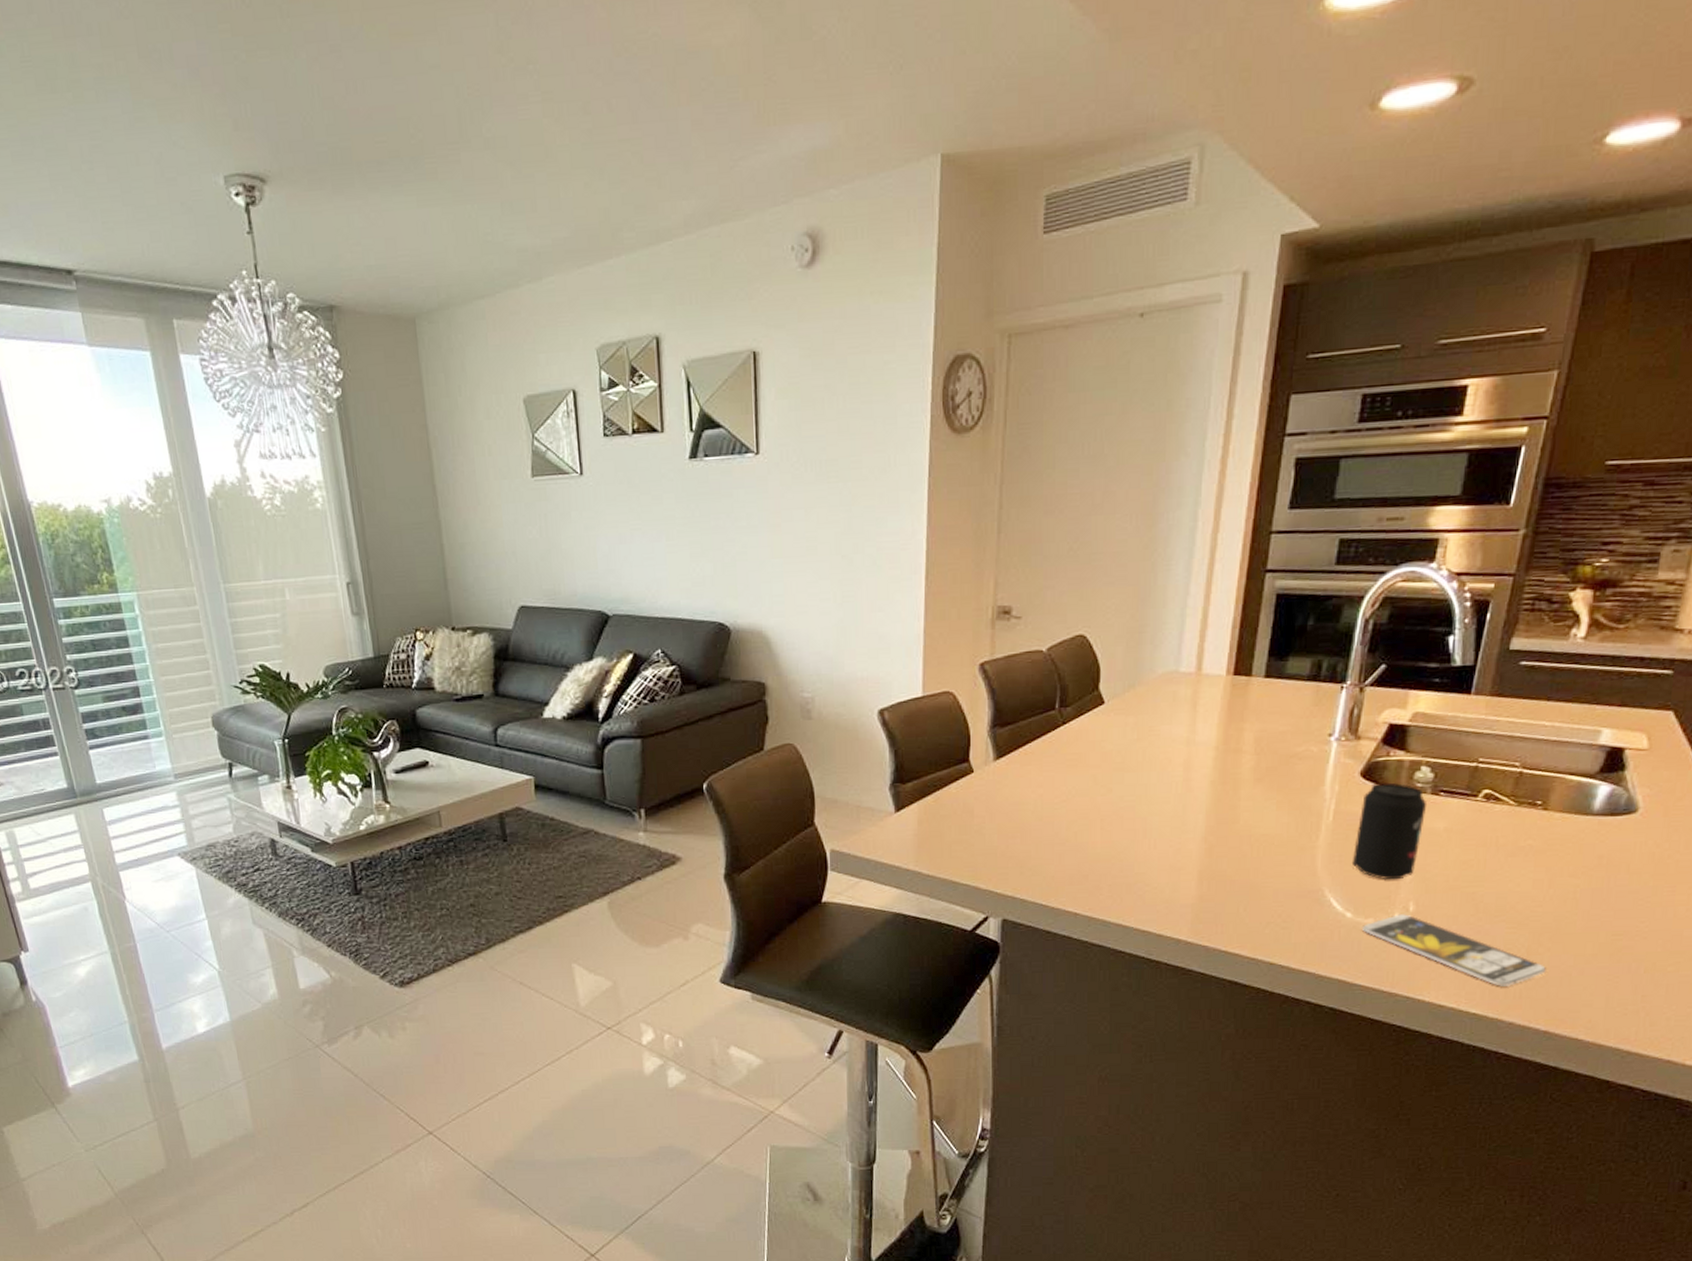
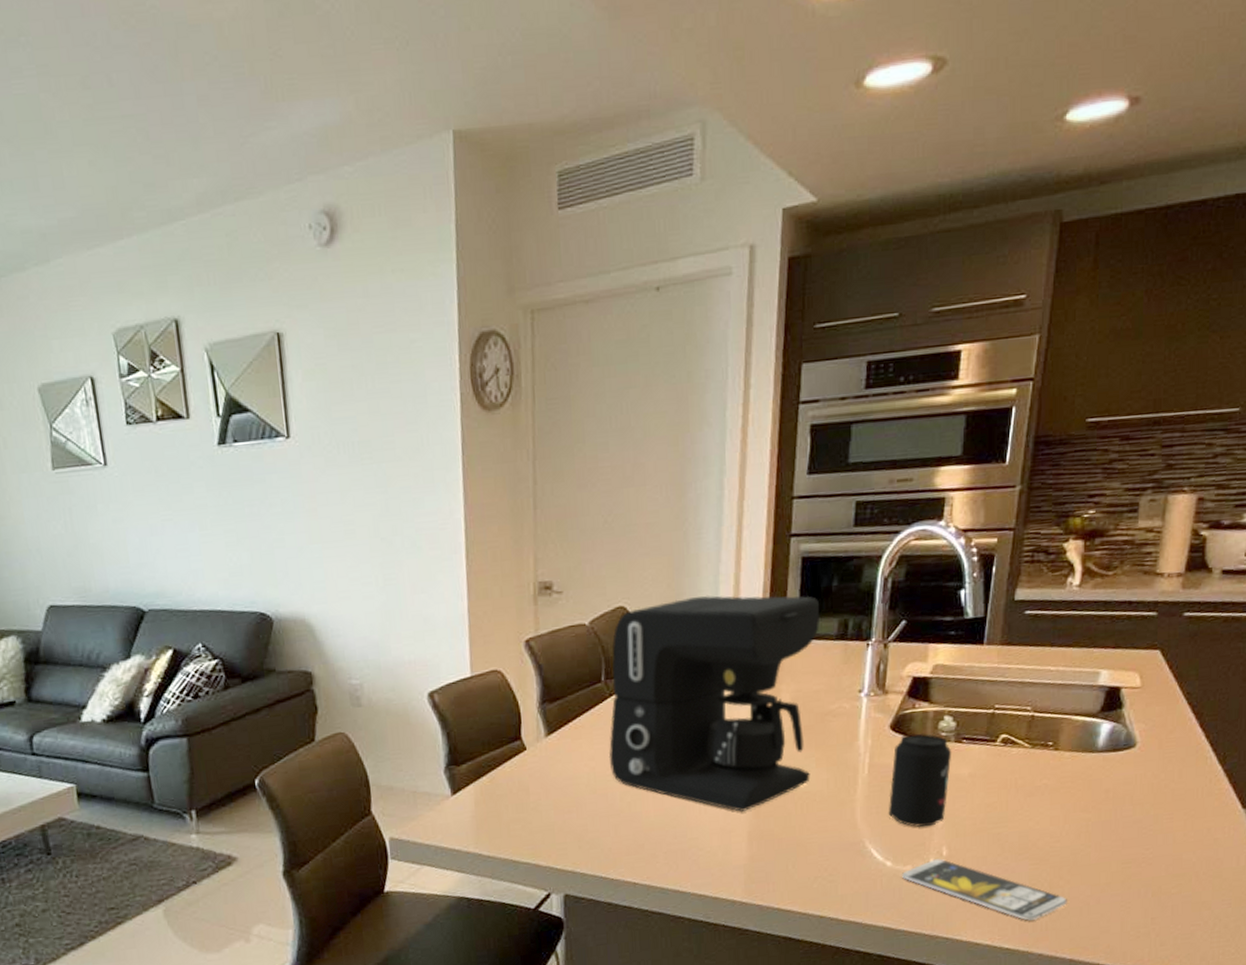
coffee maker: none [1057,628,1293,850] -> present [608,595,820,812]

